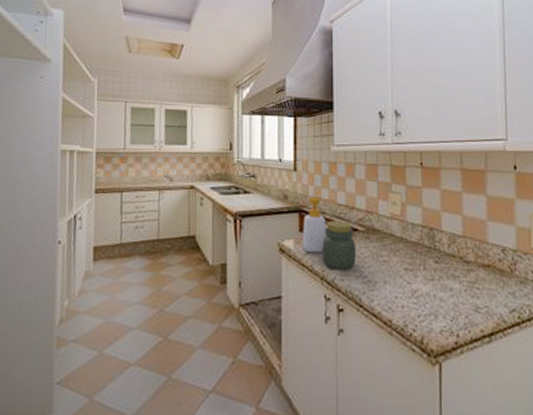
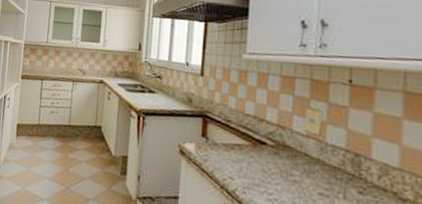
soap bottle: present [302,196,335,254] -> none [203,103,243,161]
jar: present [322,221,357,271] -> none [223,130,263,183]

